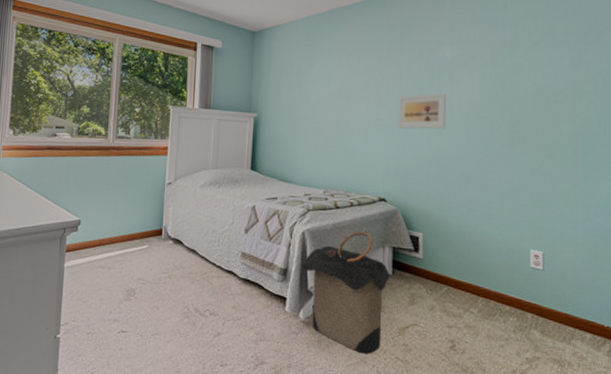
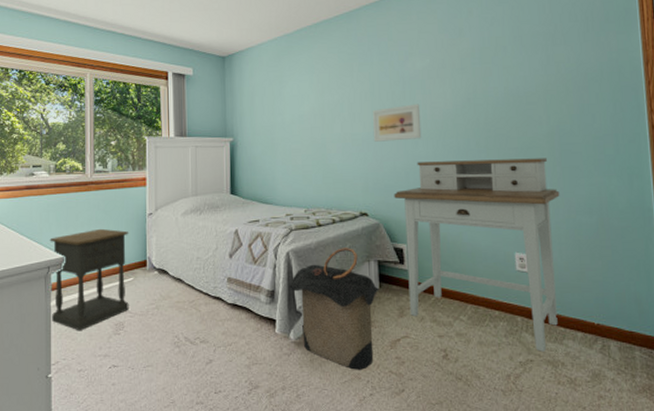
nightstand: none [64,194,147,293] -> present [49,228,129,330]
desk: none [413,152,580,350] -> present [394,158,560,352]

